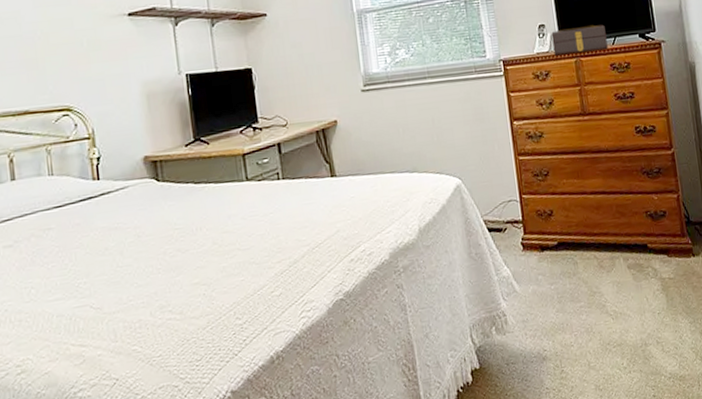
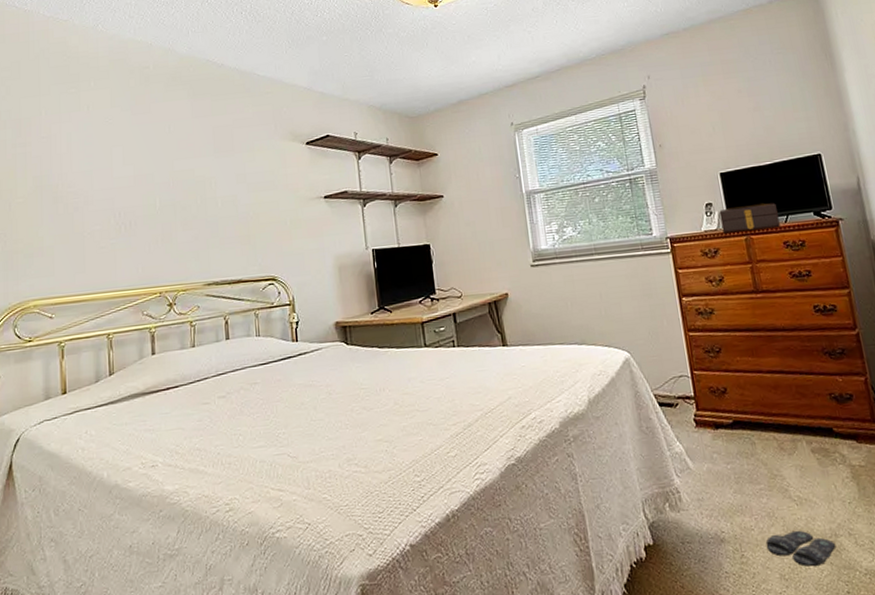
slippers: none [583,342,645,376] -> present [765,530,836,567]

